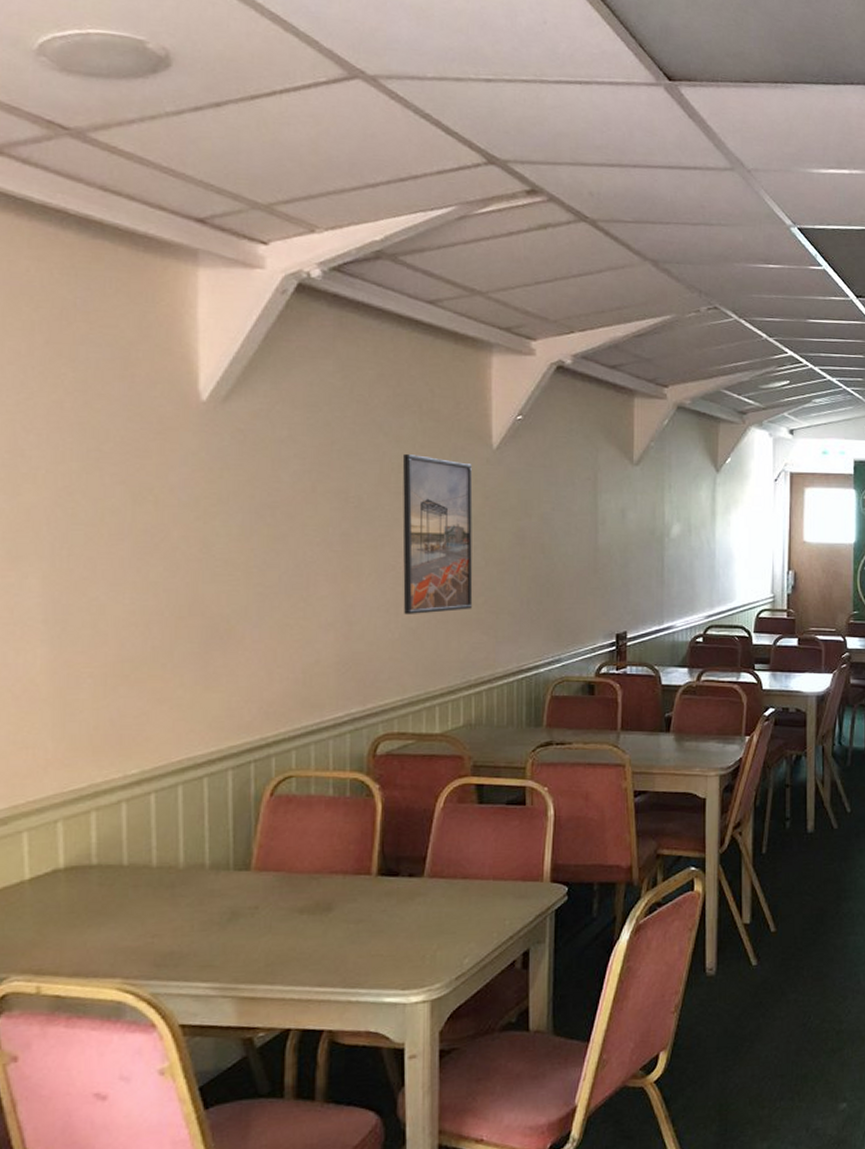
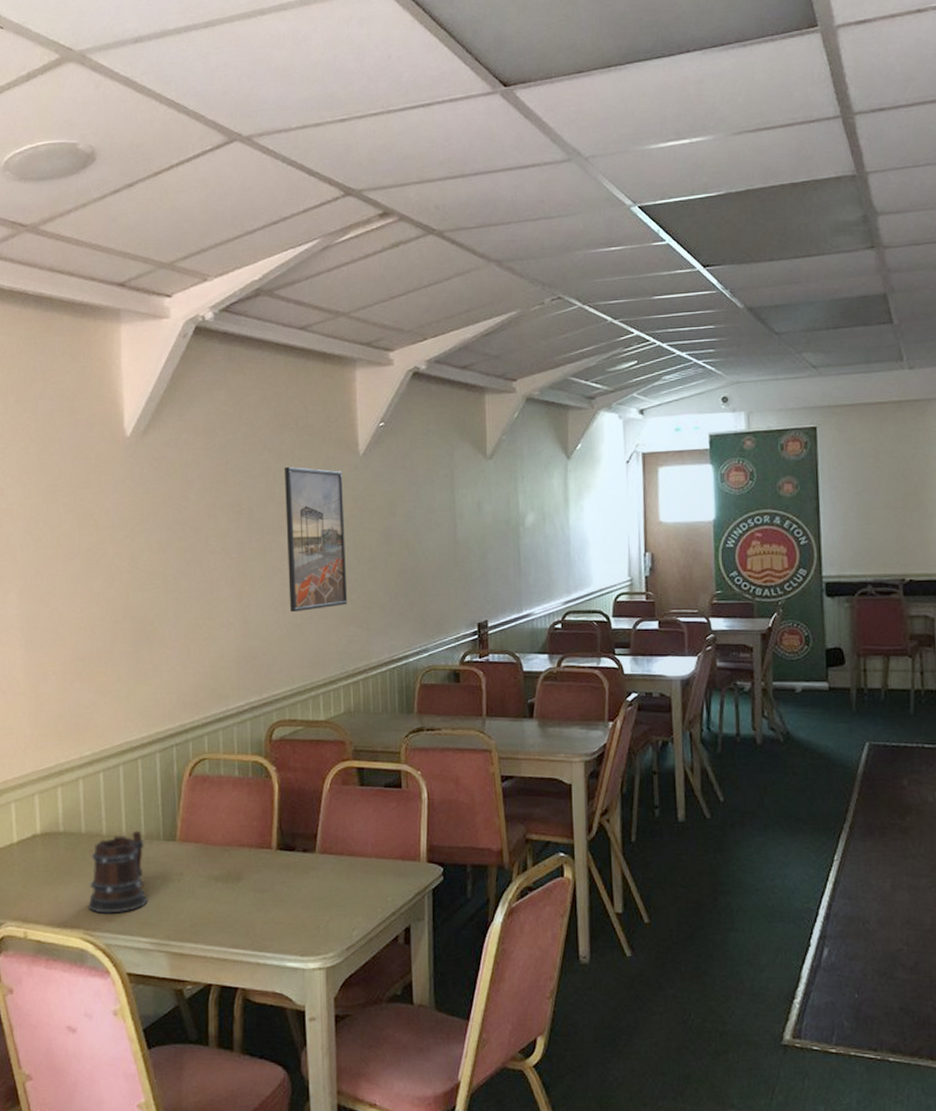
beer mug: none [127,860,210,958] -> present [87,830,147,914]

